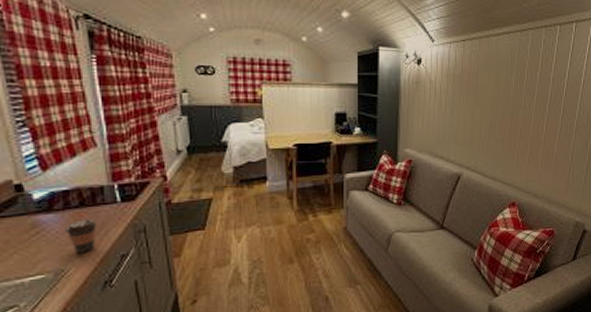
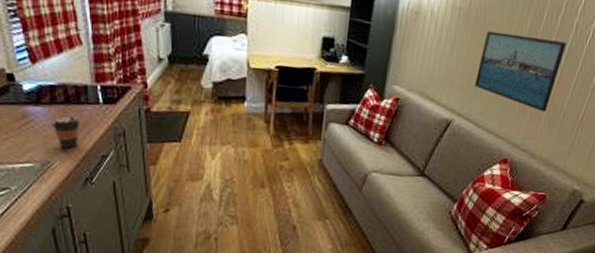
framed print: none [477,92,547,156] -> present [475,31,566,112]

